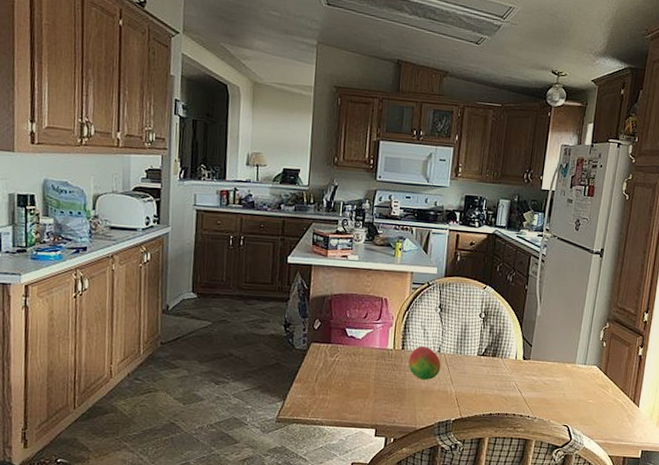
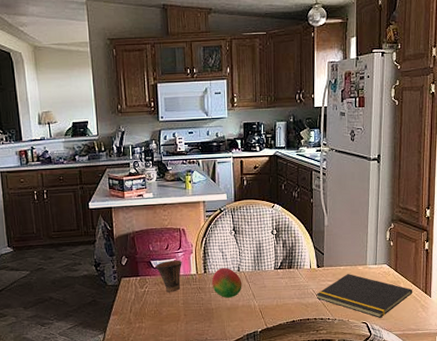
cup: none [349,330,380,366] -> present [155,260,182,293]
notepad: none [518,371,621,423] -> present [316,274,413,318]

